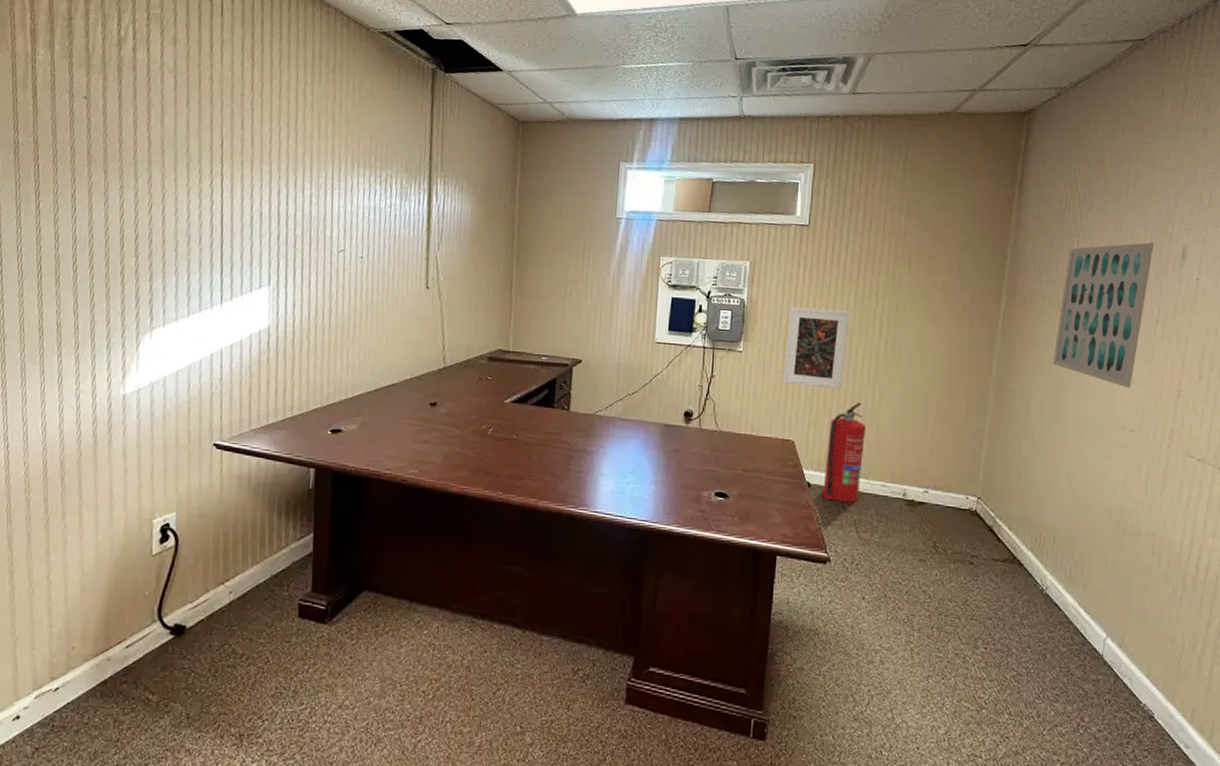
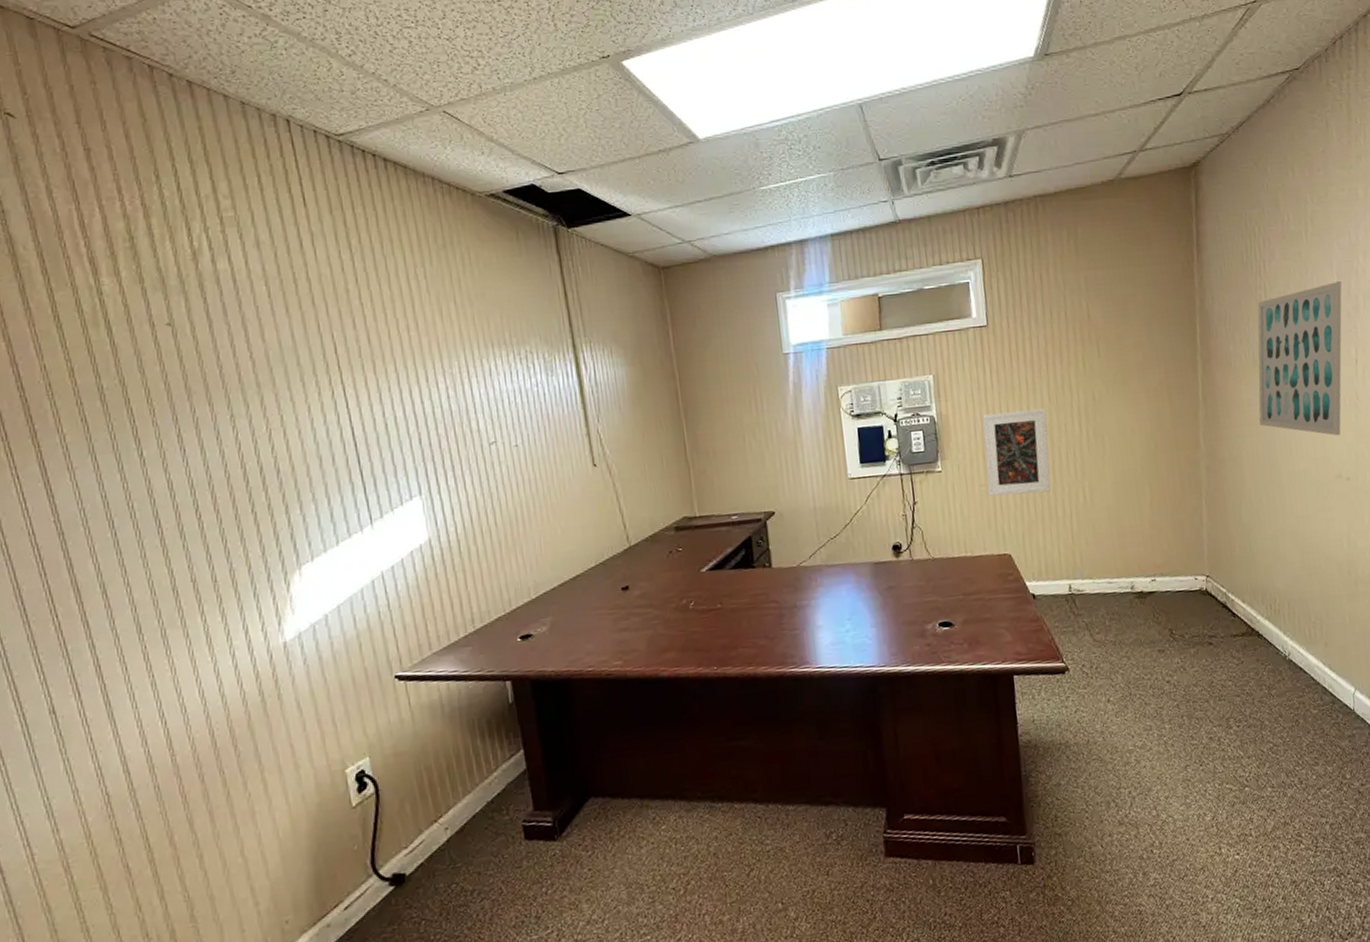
fire extinguisher: present [823,402,866,503] -> none [1044,501,1087,609]

